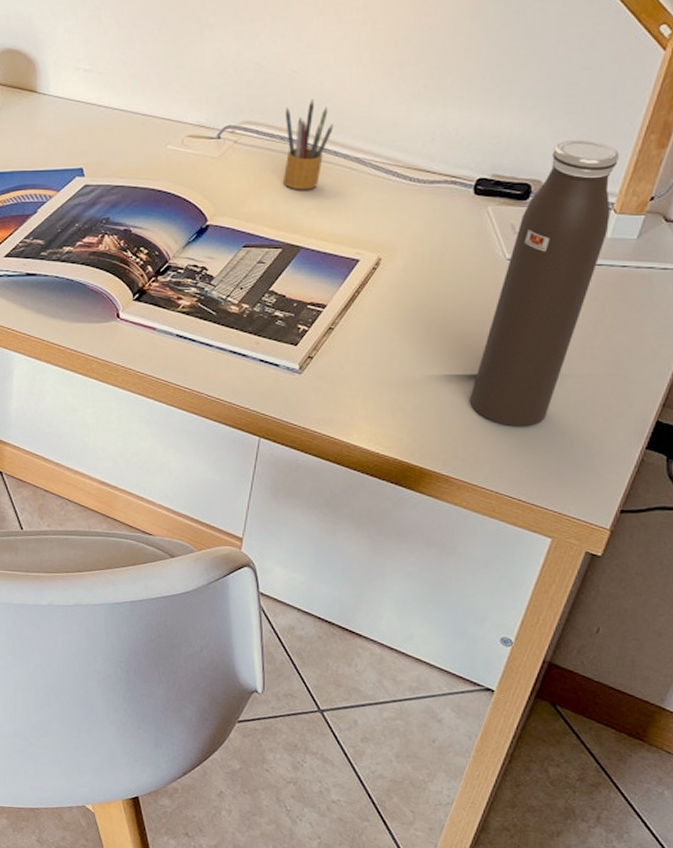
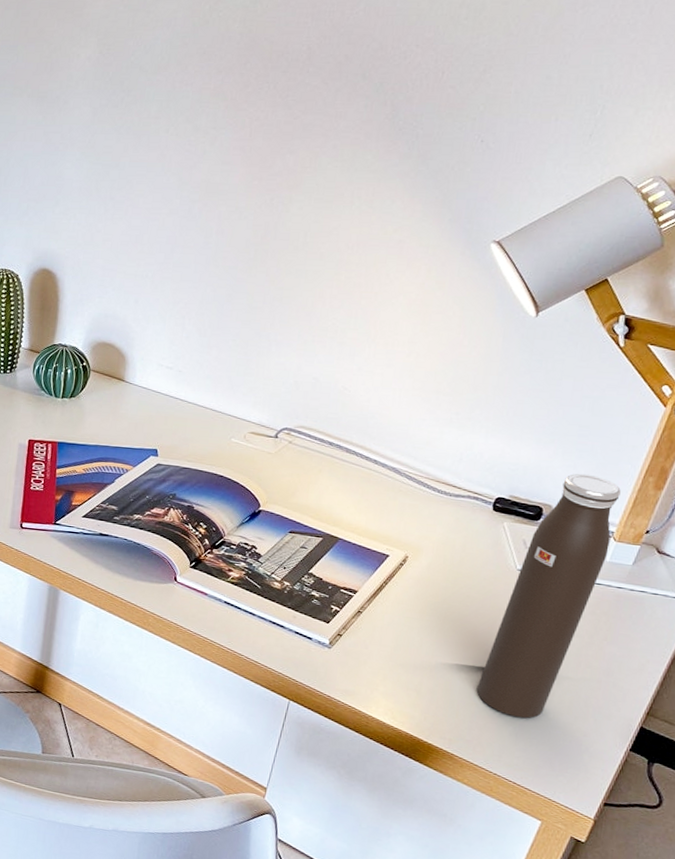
pencil box: present [284,99,333,190] -> none [329,413,376,490]

